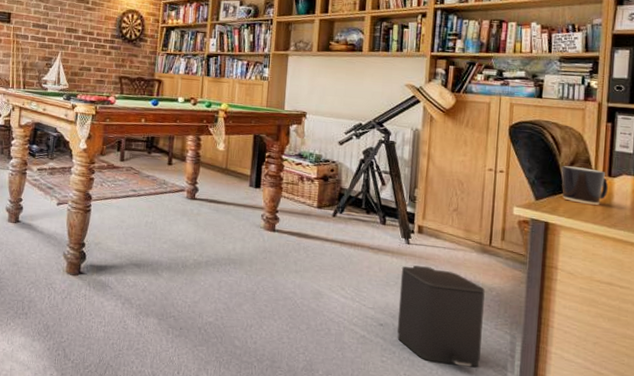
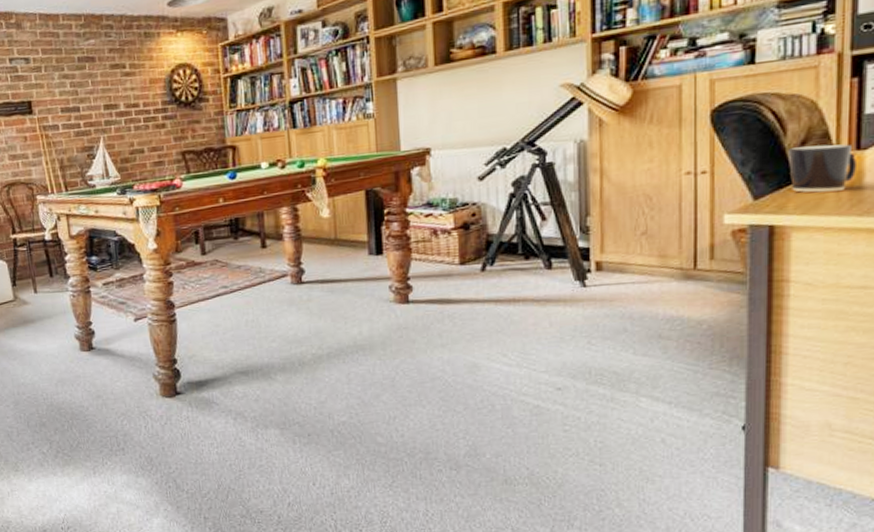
pedal bin: present [397,265,485,368] -> none [578,310,692,422]

